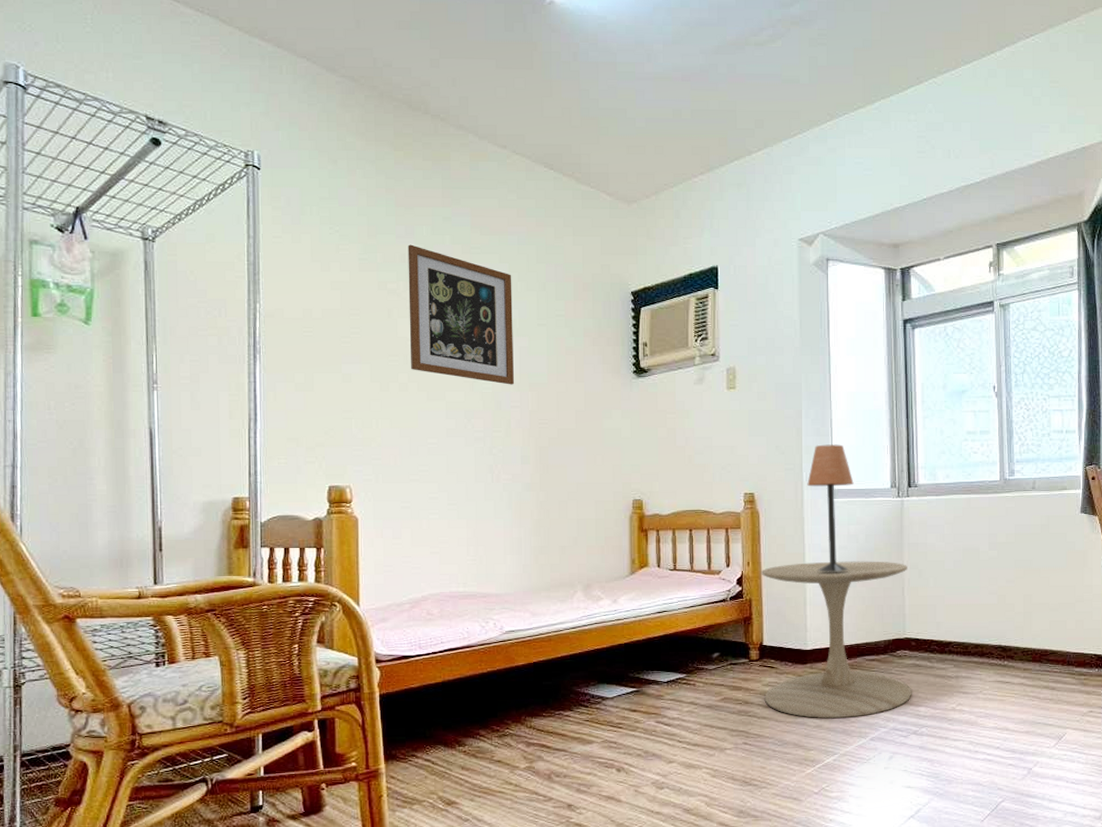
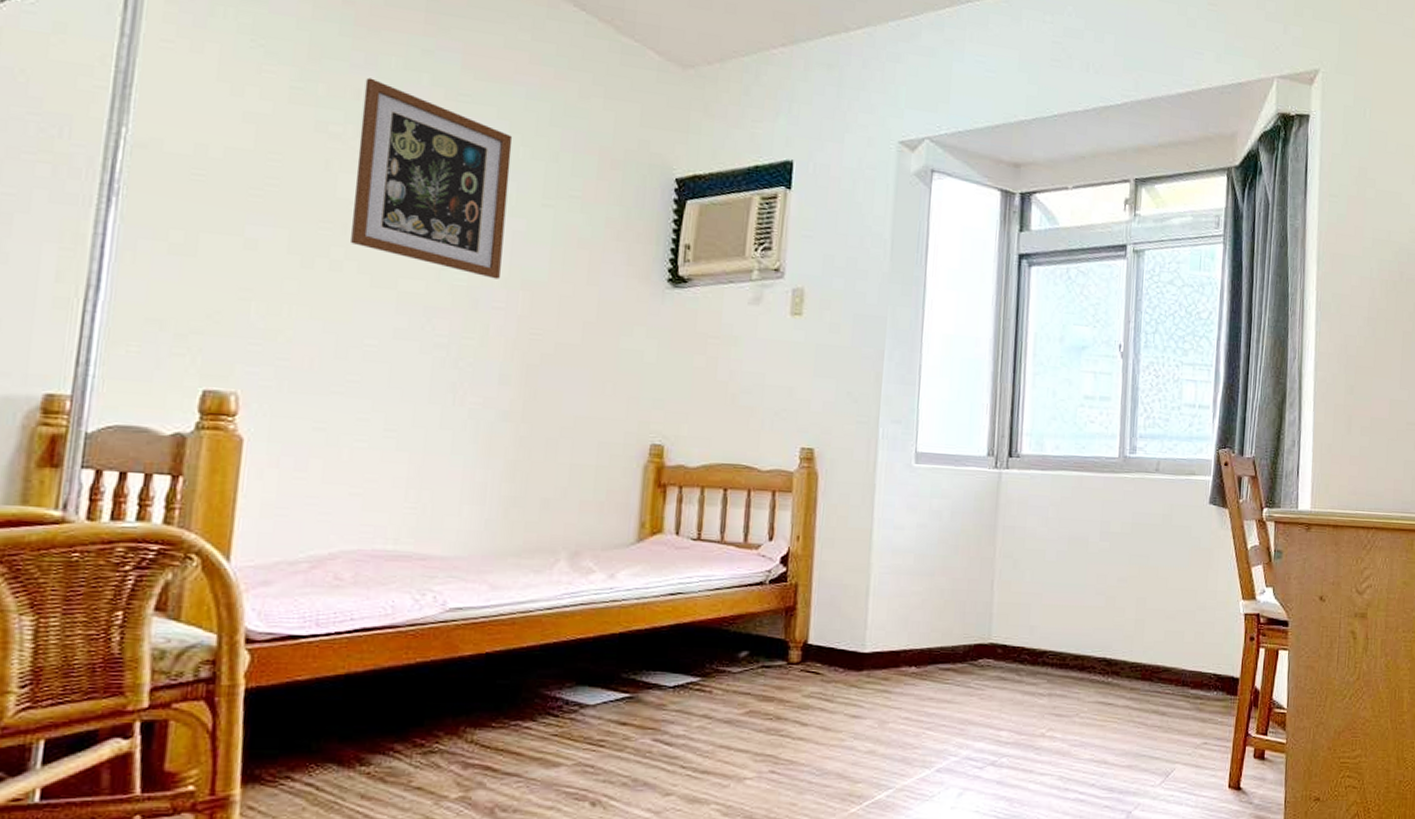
side table: present [761,561,912,719] -> none [803,541,1000,743]
table lamp: present [807,444,854,571] -> none [883,395,942,555]

